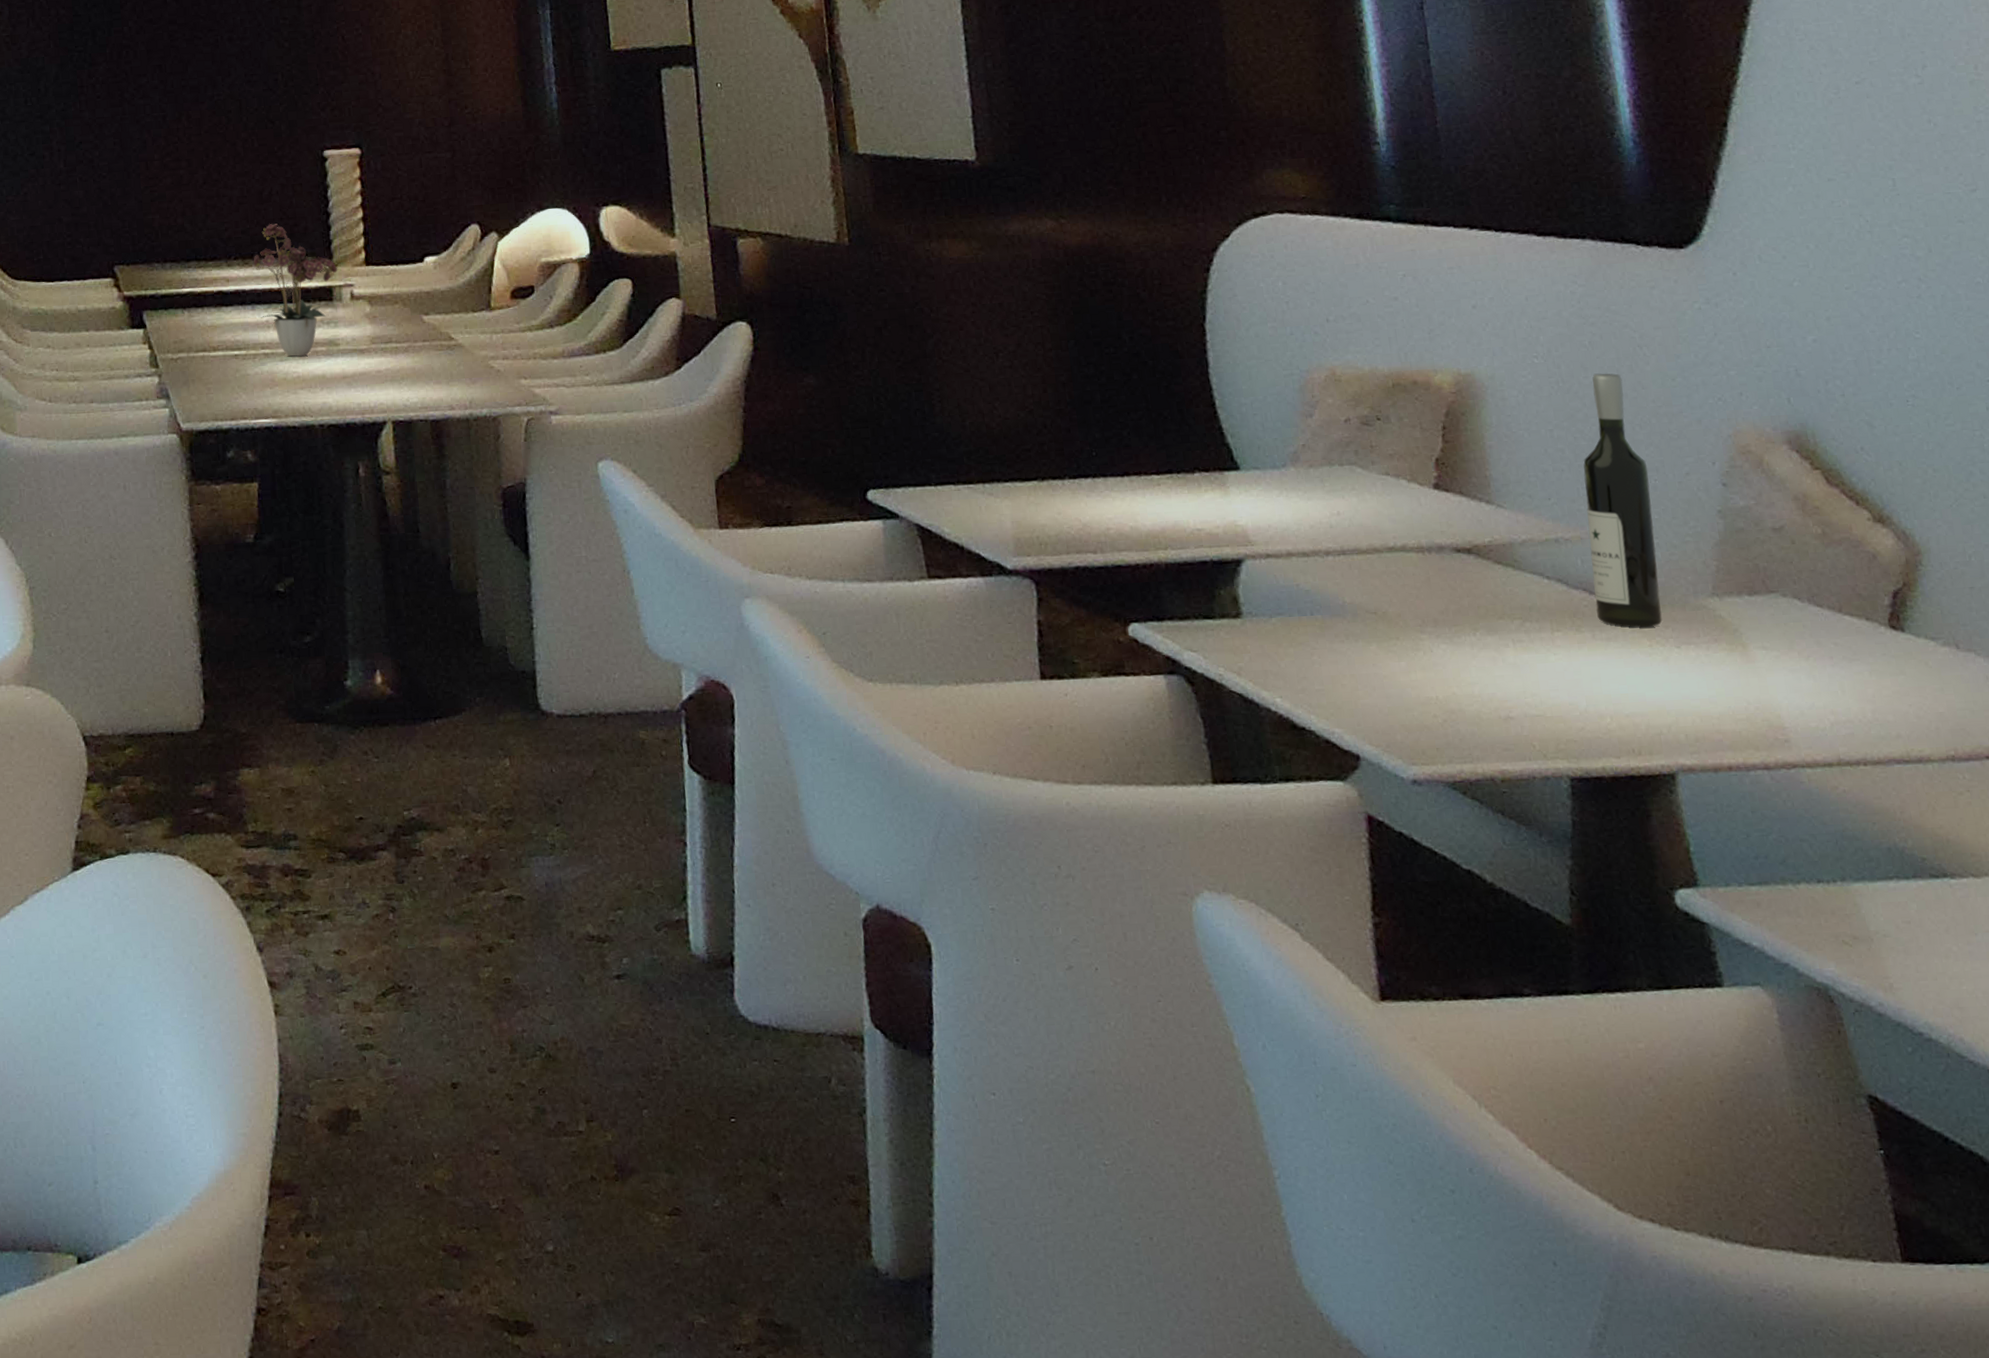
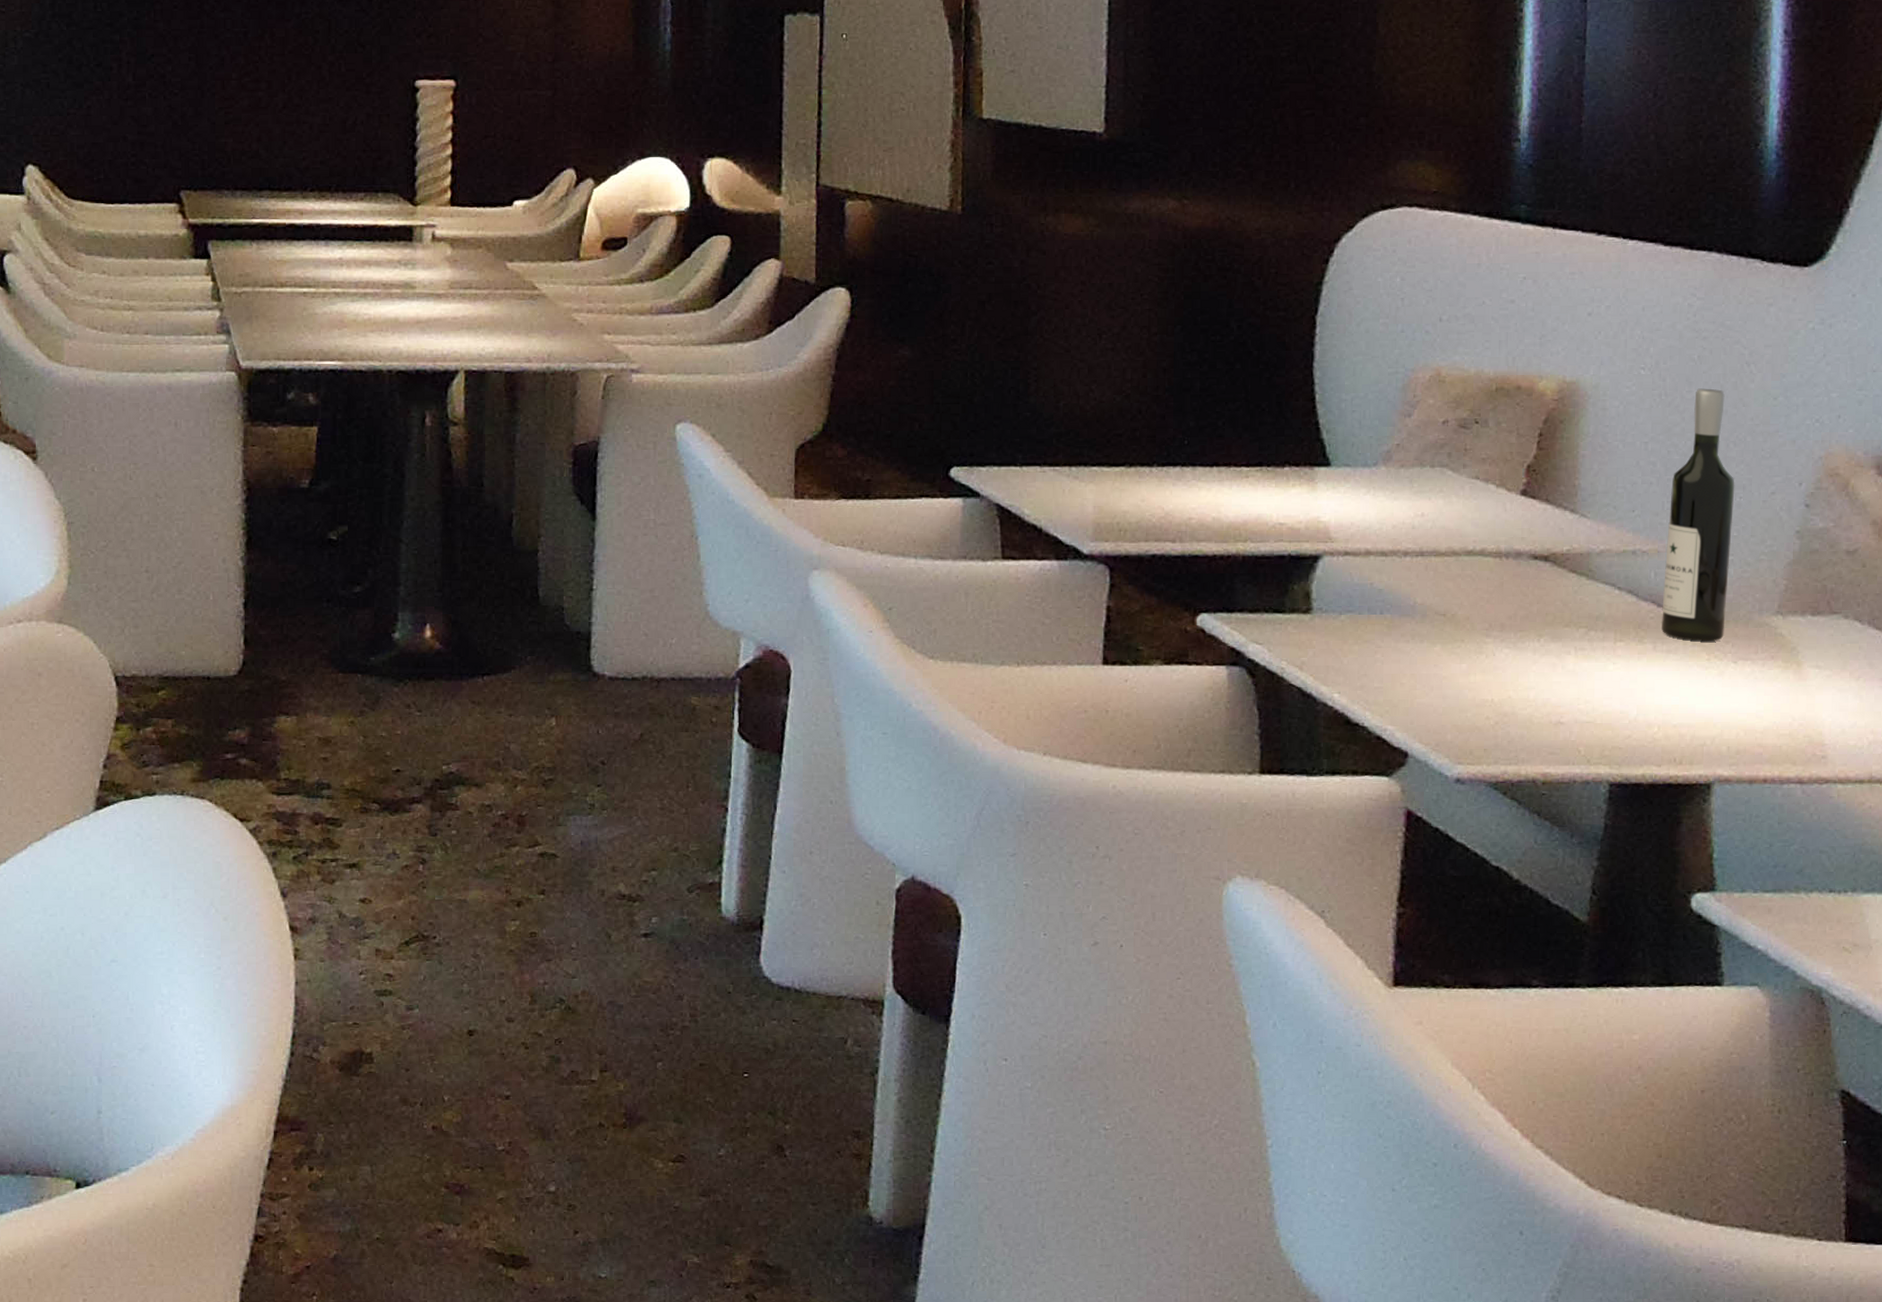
flower arrangement: present [253,224,338,357] -> none [330,156,421,297]

